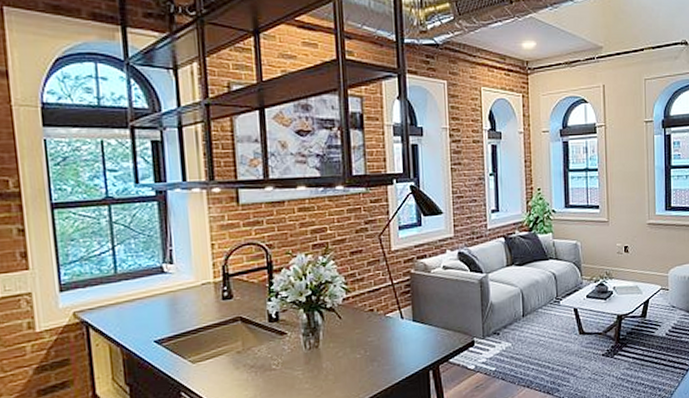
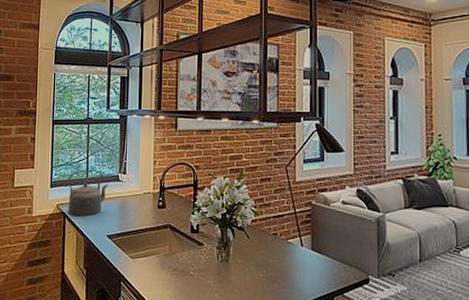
kettle: none [86,262,150,325] -> present [68,169,109,217]

